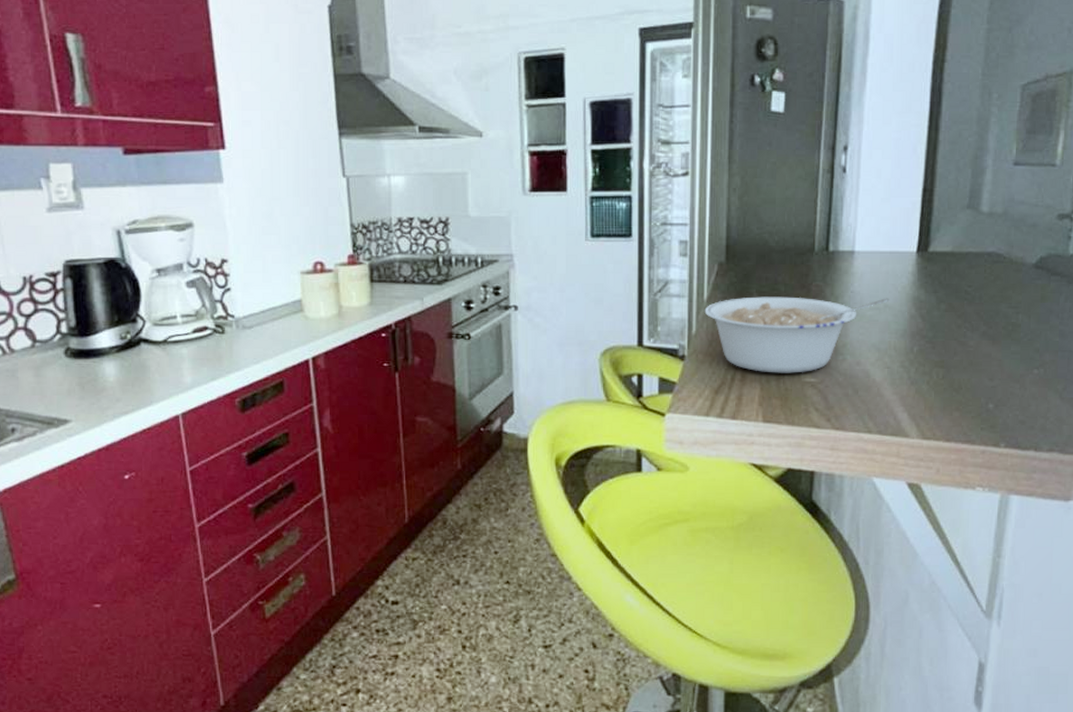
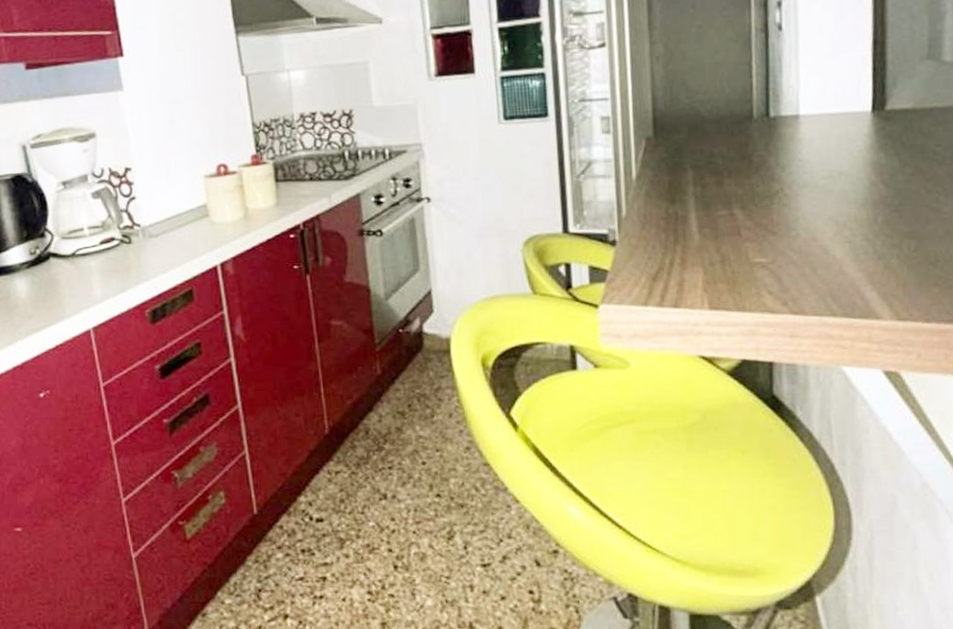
legume: present [704,296,890,373] -> none [634,164,845,255]

